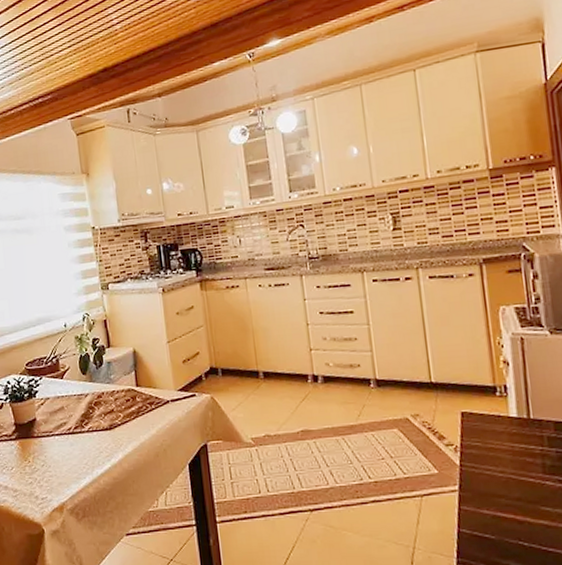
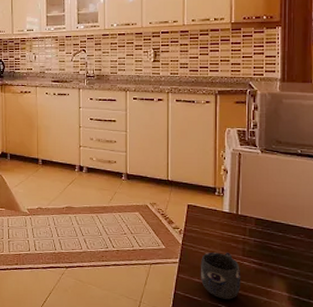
mug: none [488,470,547,534] -> present [200,252,241,299]

